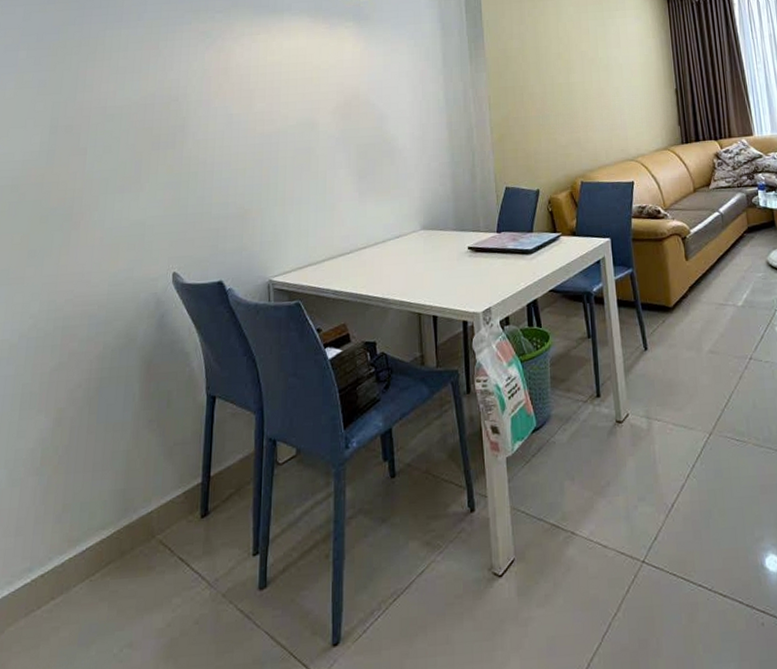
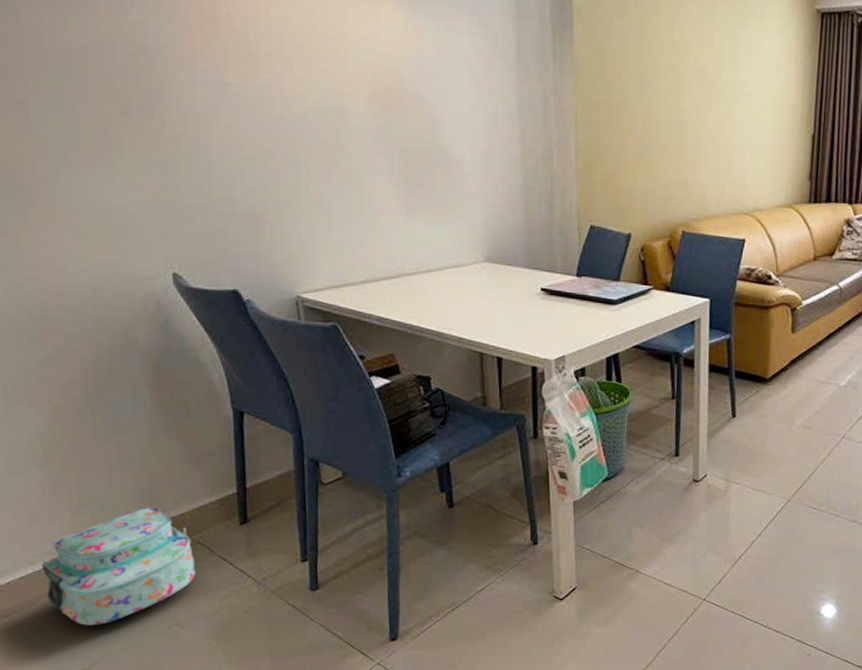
backpack: none [15,507,155,656] -> present [41,507,195,626]

